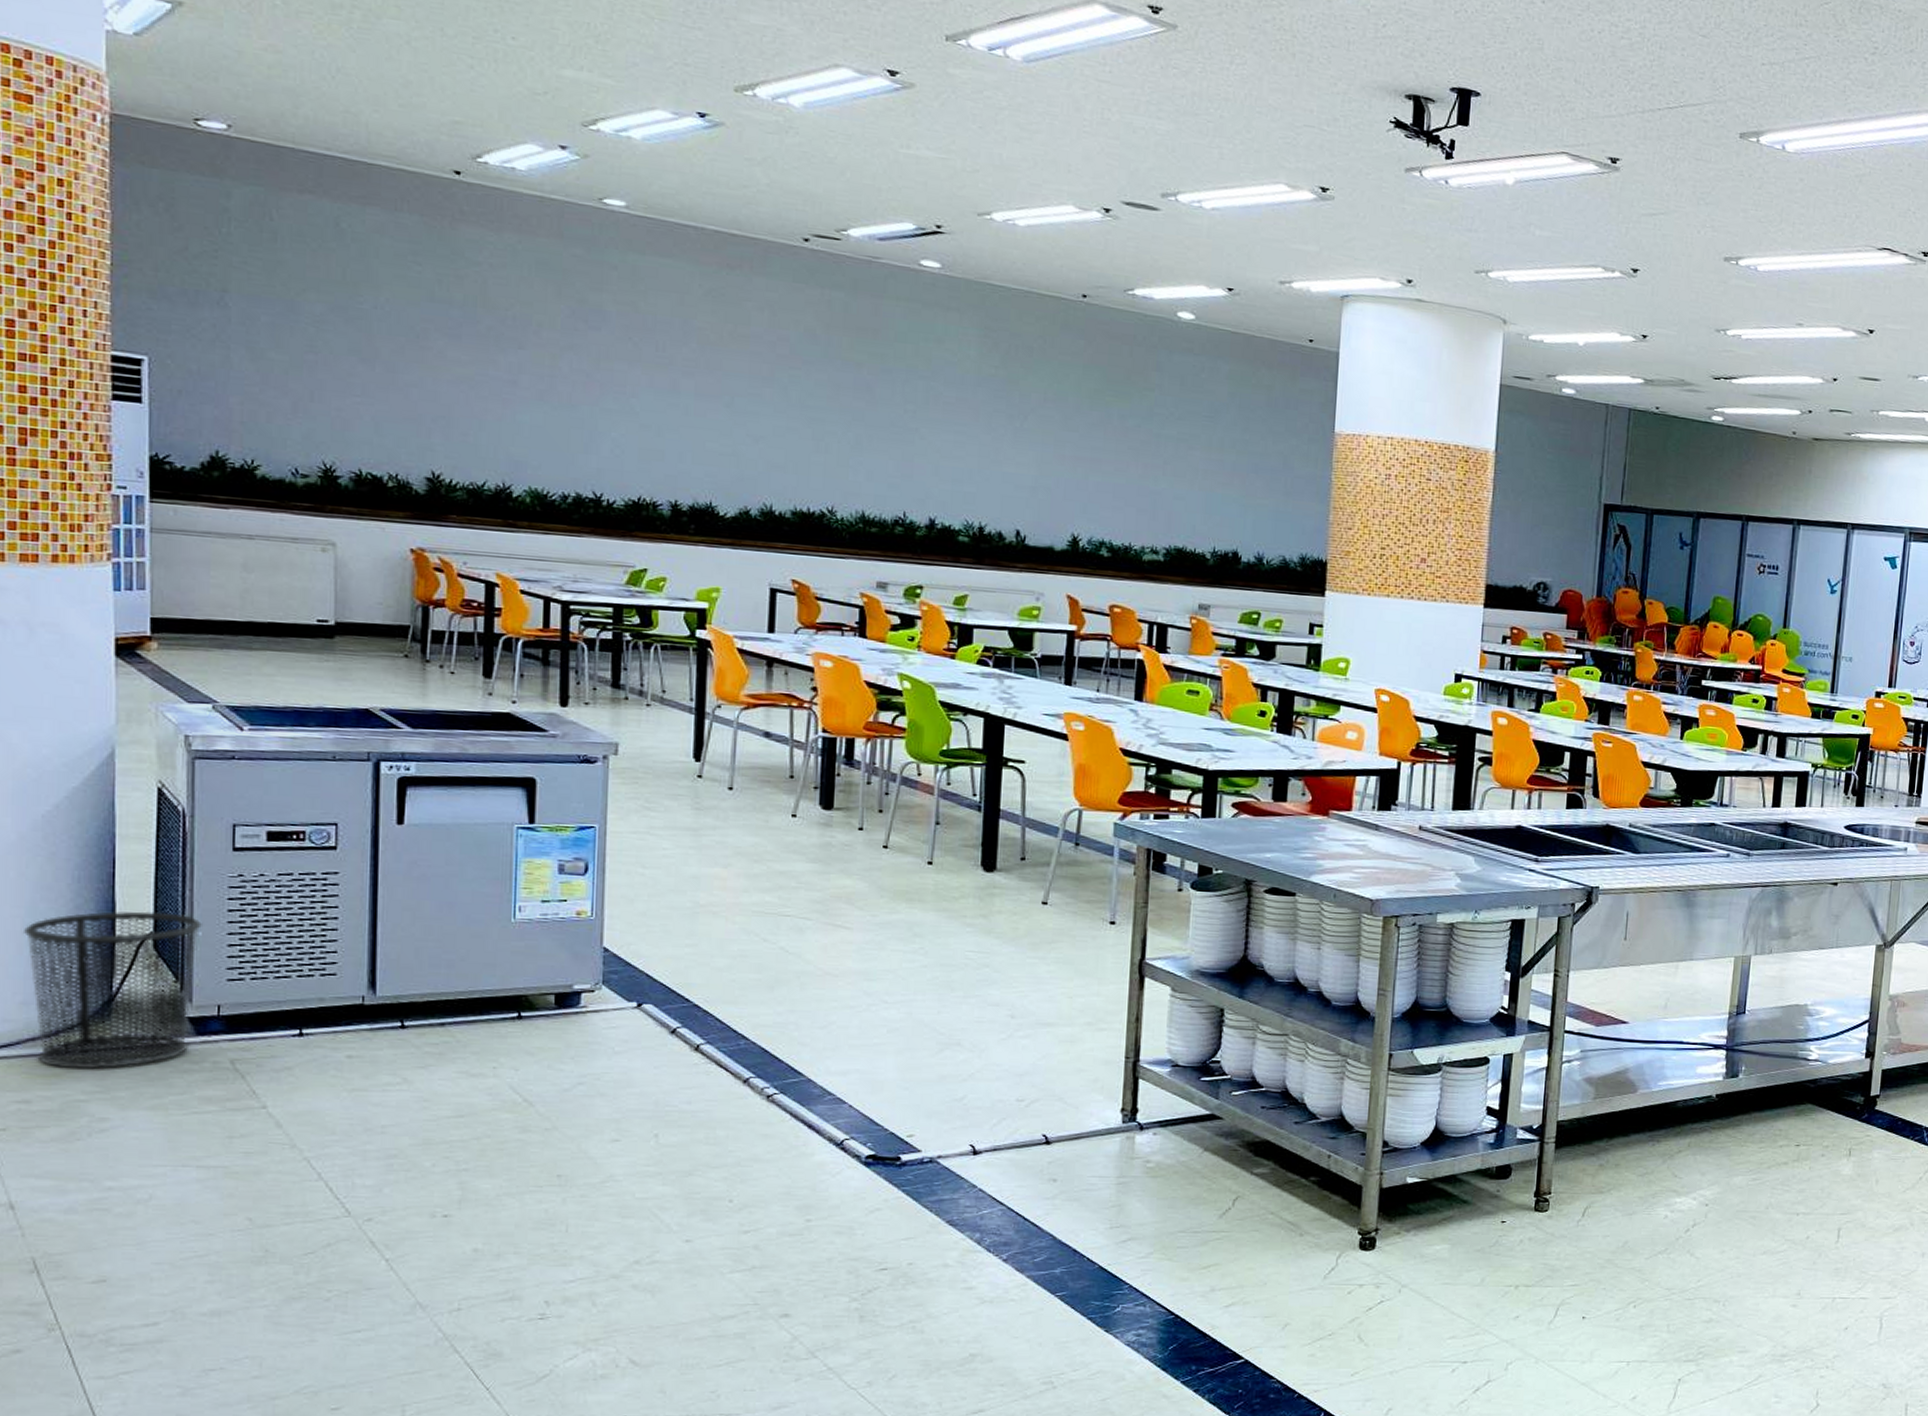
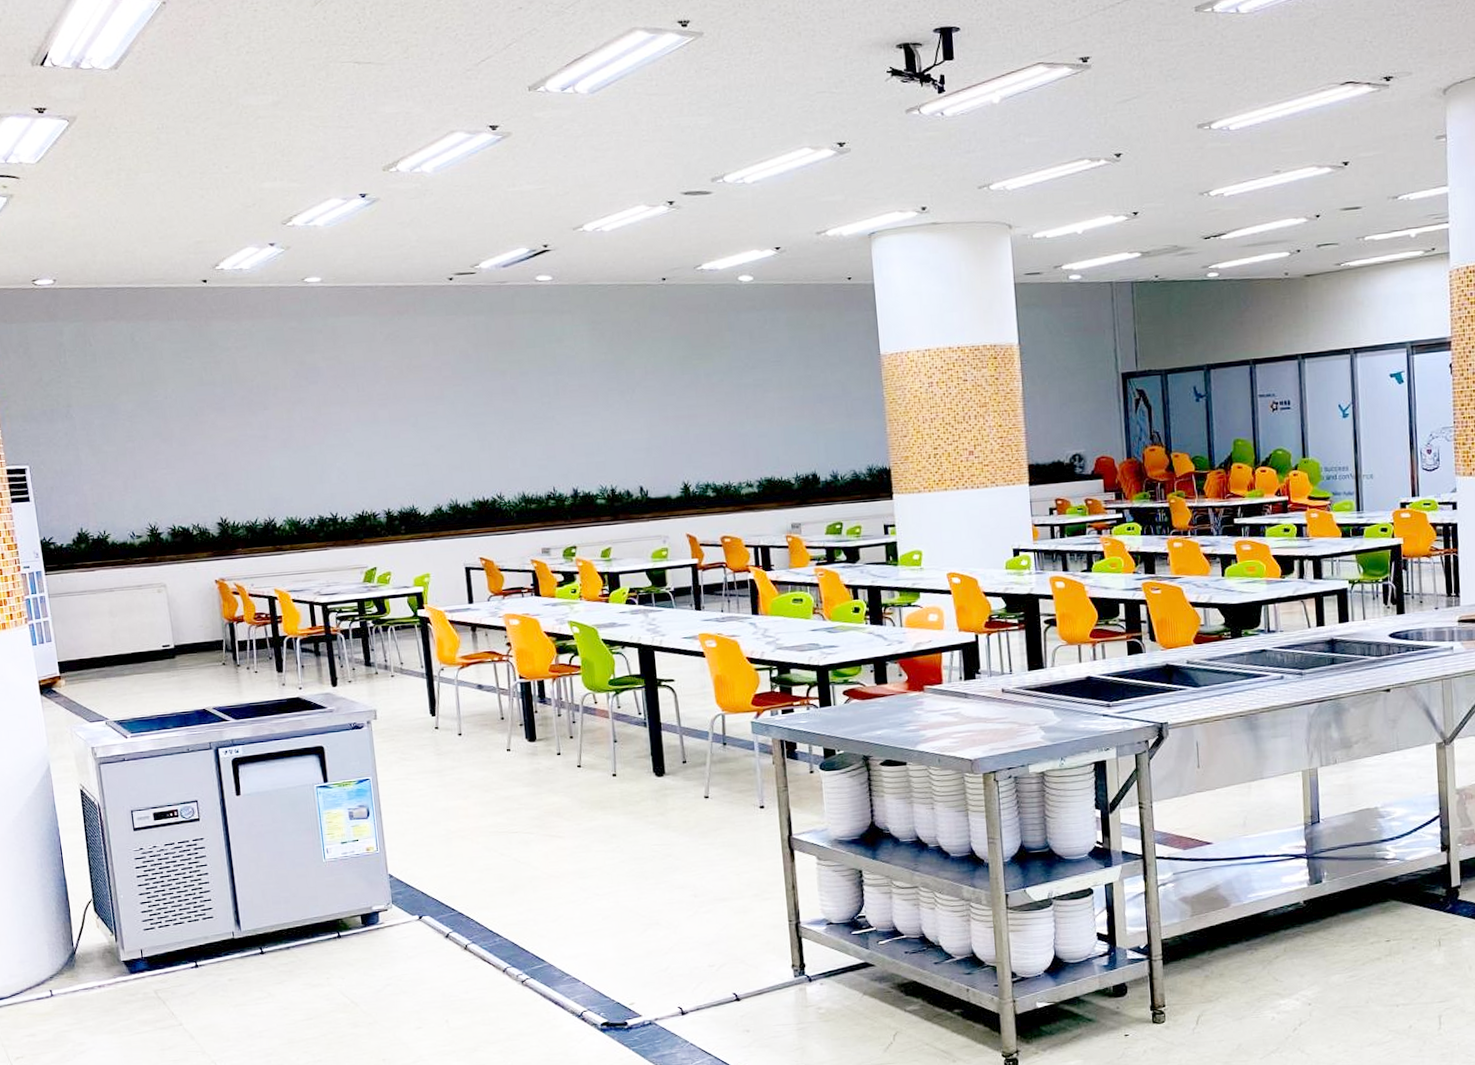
waste bin: present [22,911,202,1070] -> none [13,883,127,1008]

